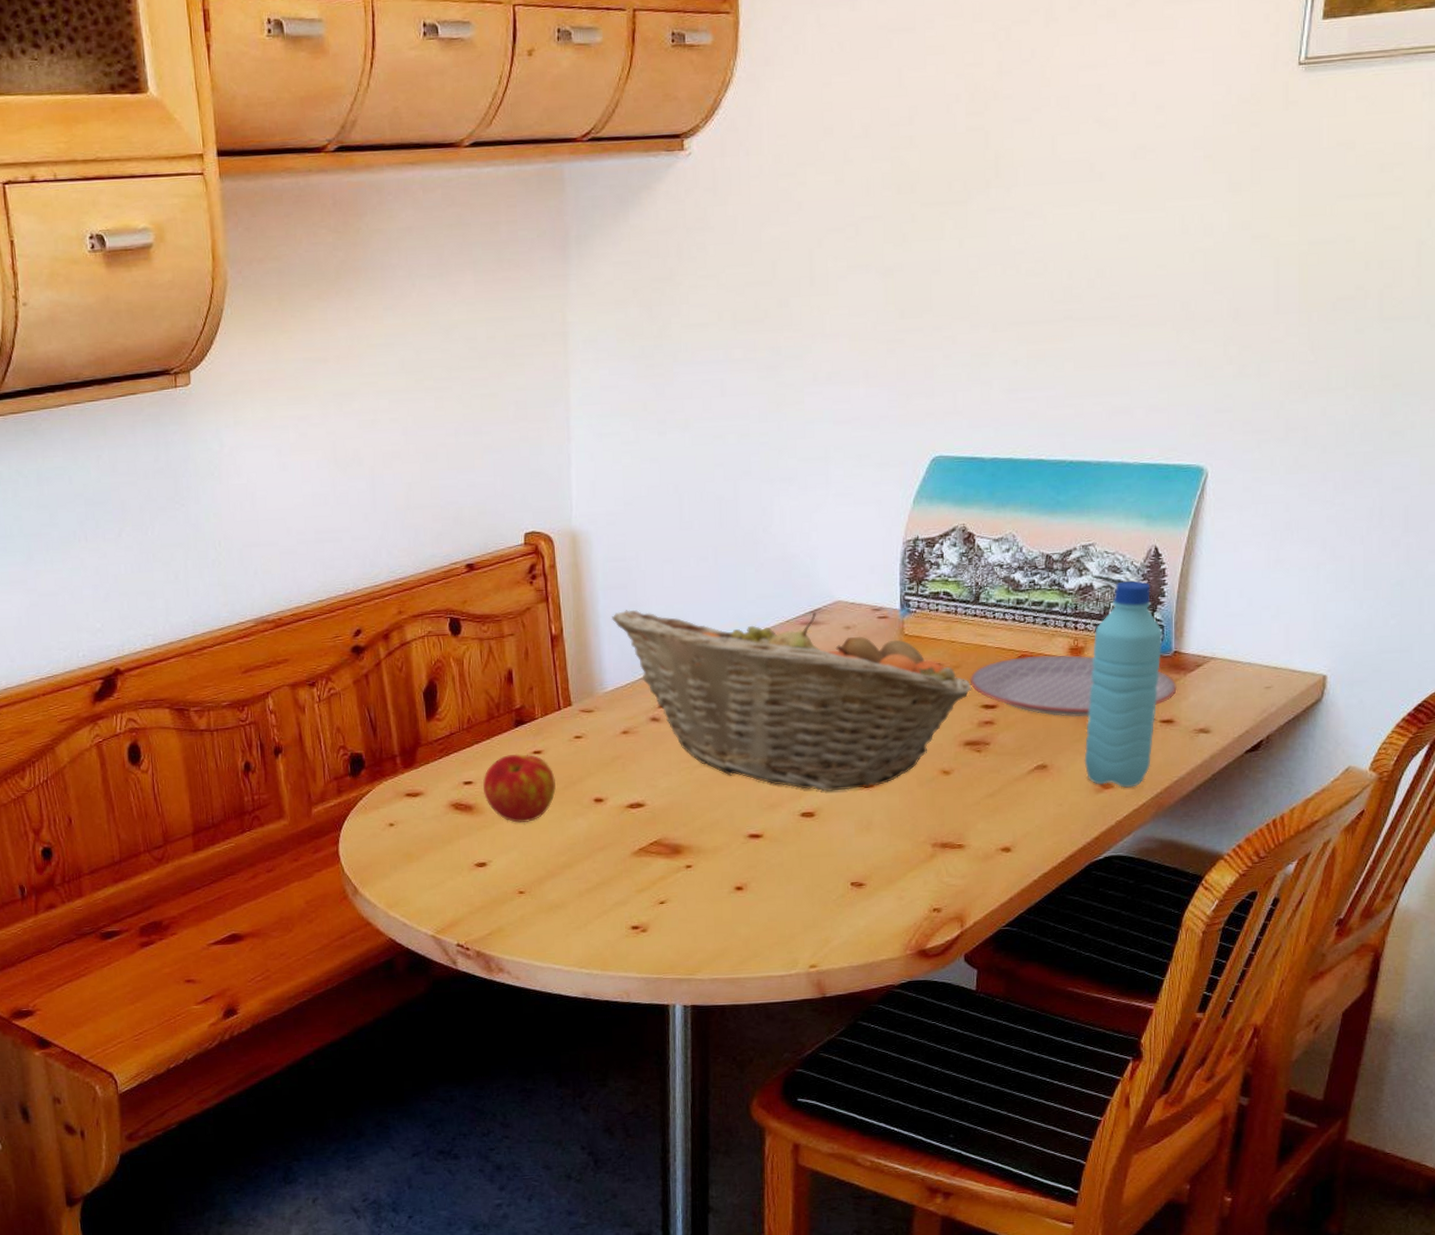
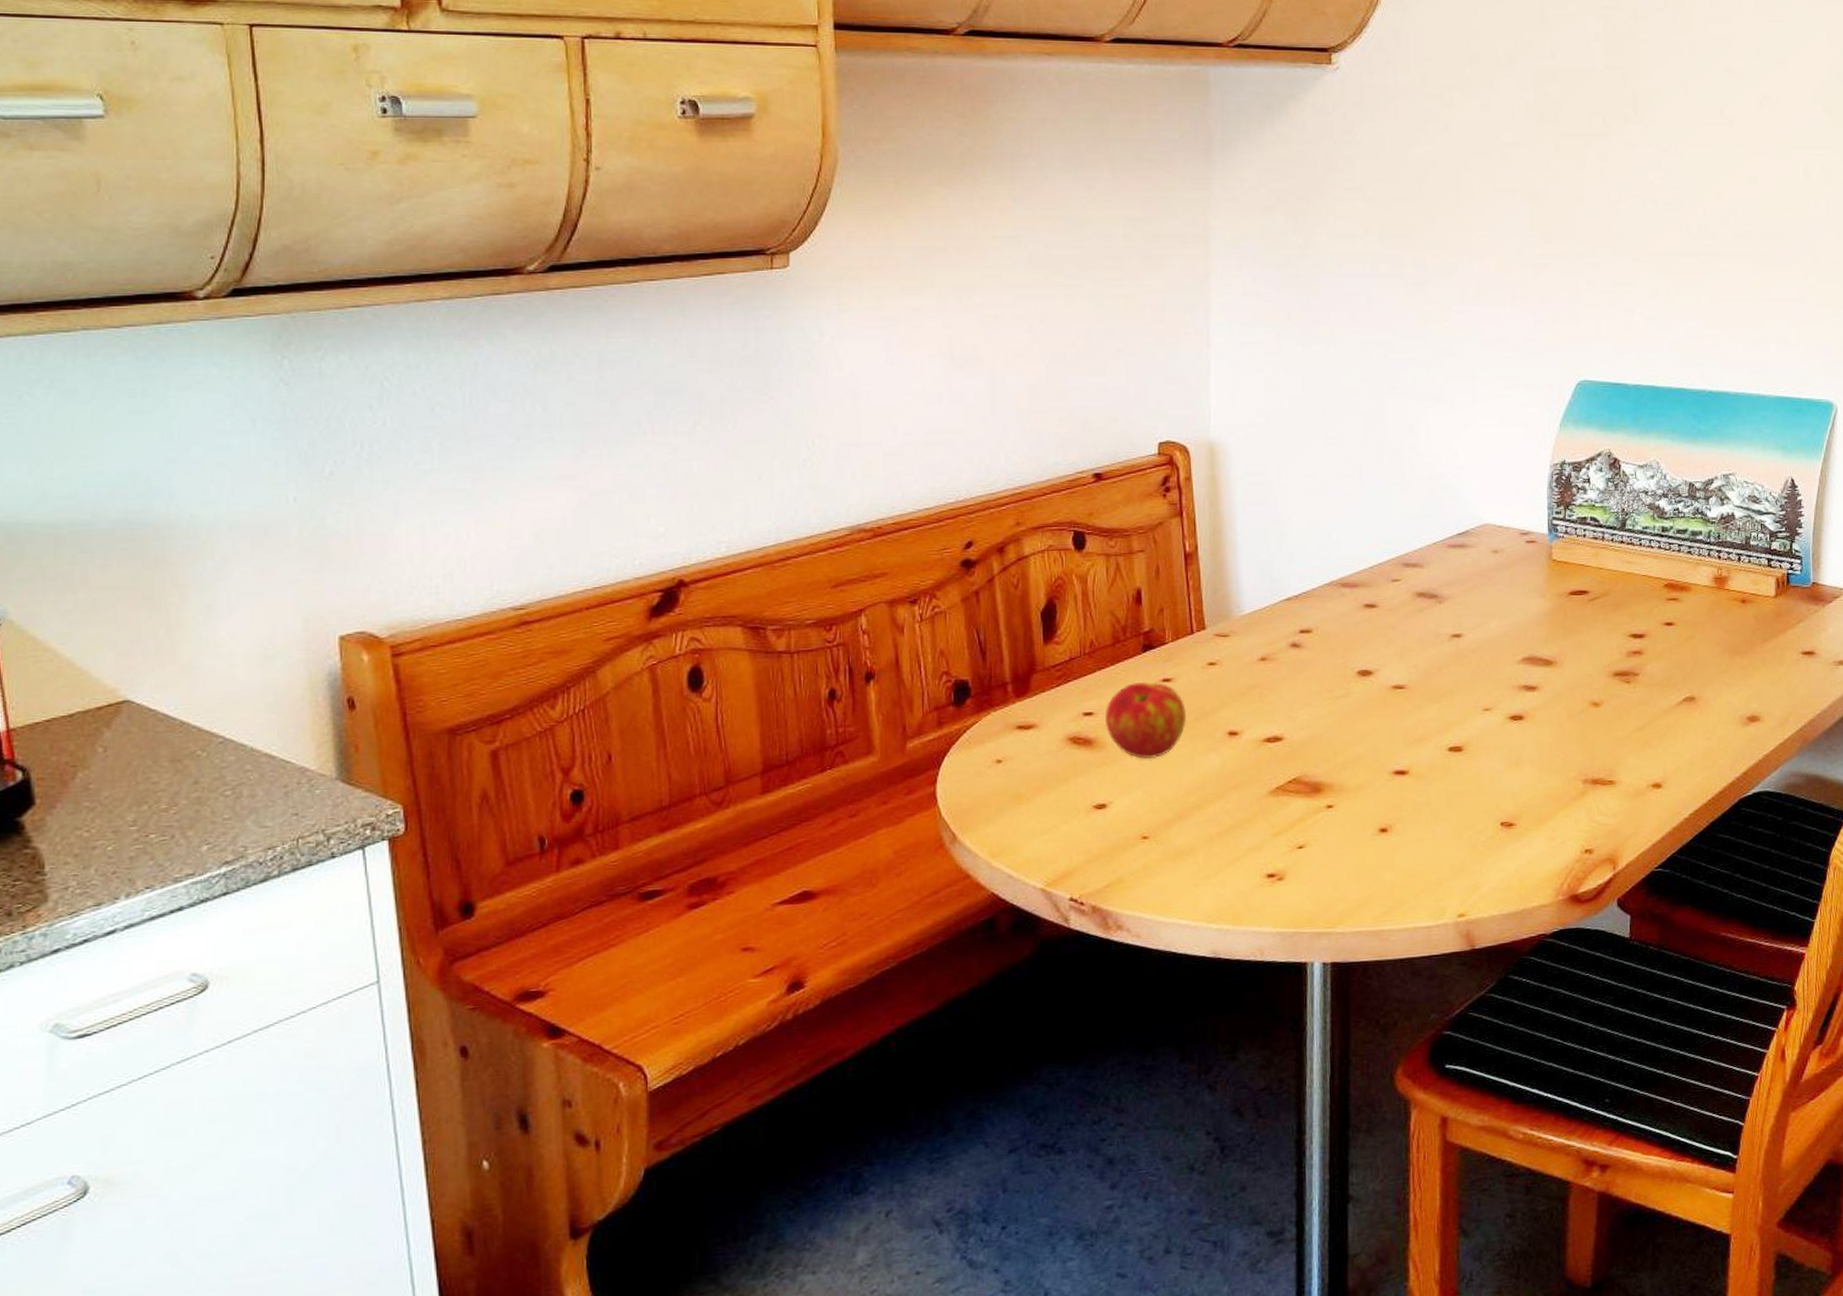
fruit basket: present [612,610,972,791] -> none [1251,527,1620,724]
plate: present [970,654,1177,718] -> none [1618,583,1816,648]
water bottle: present [1084,581,1163,788] -> none [1731,511,1802,721]

